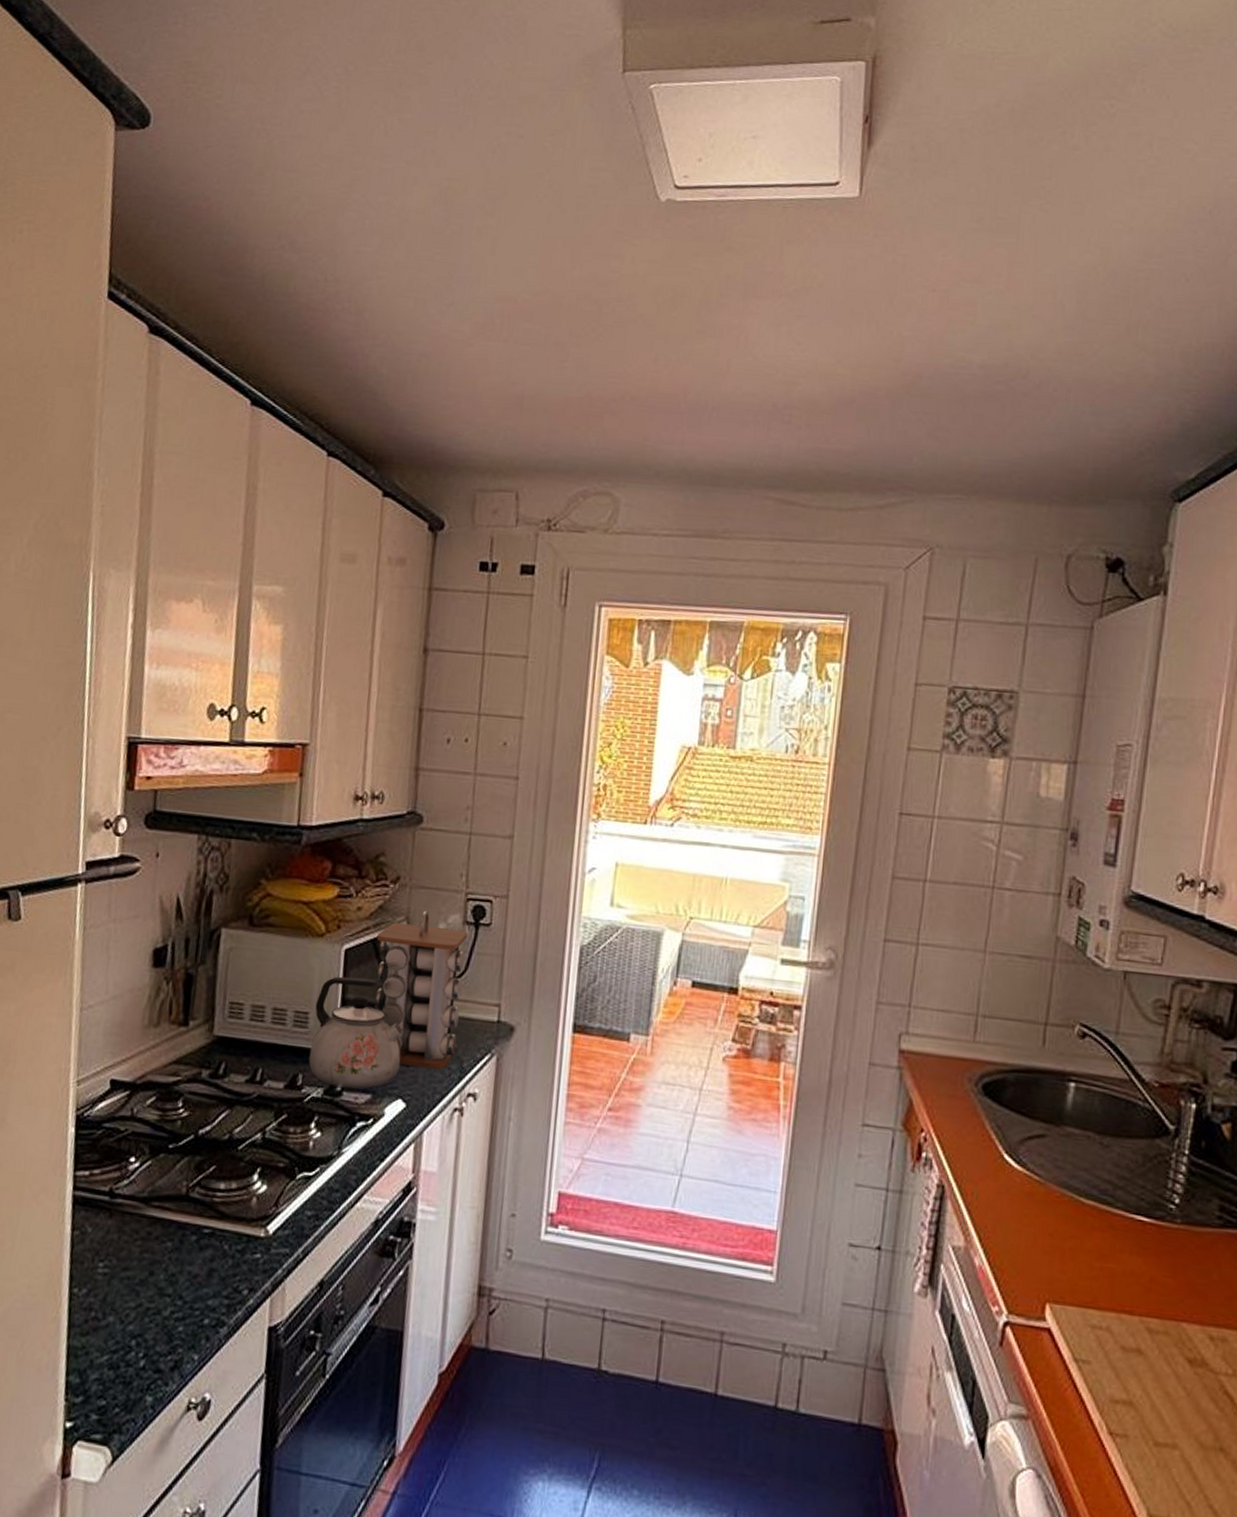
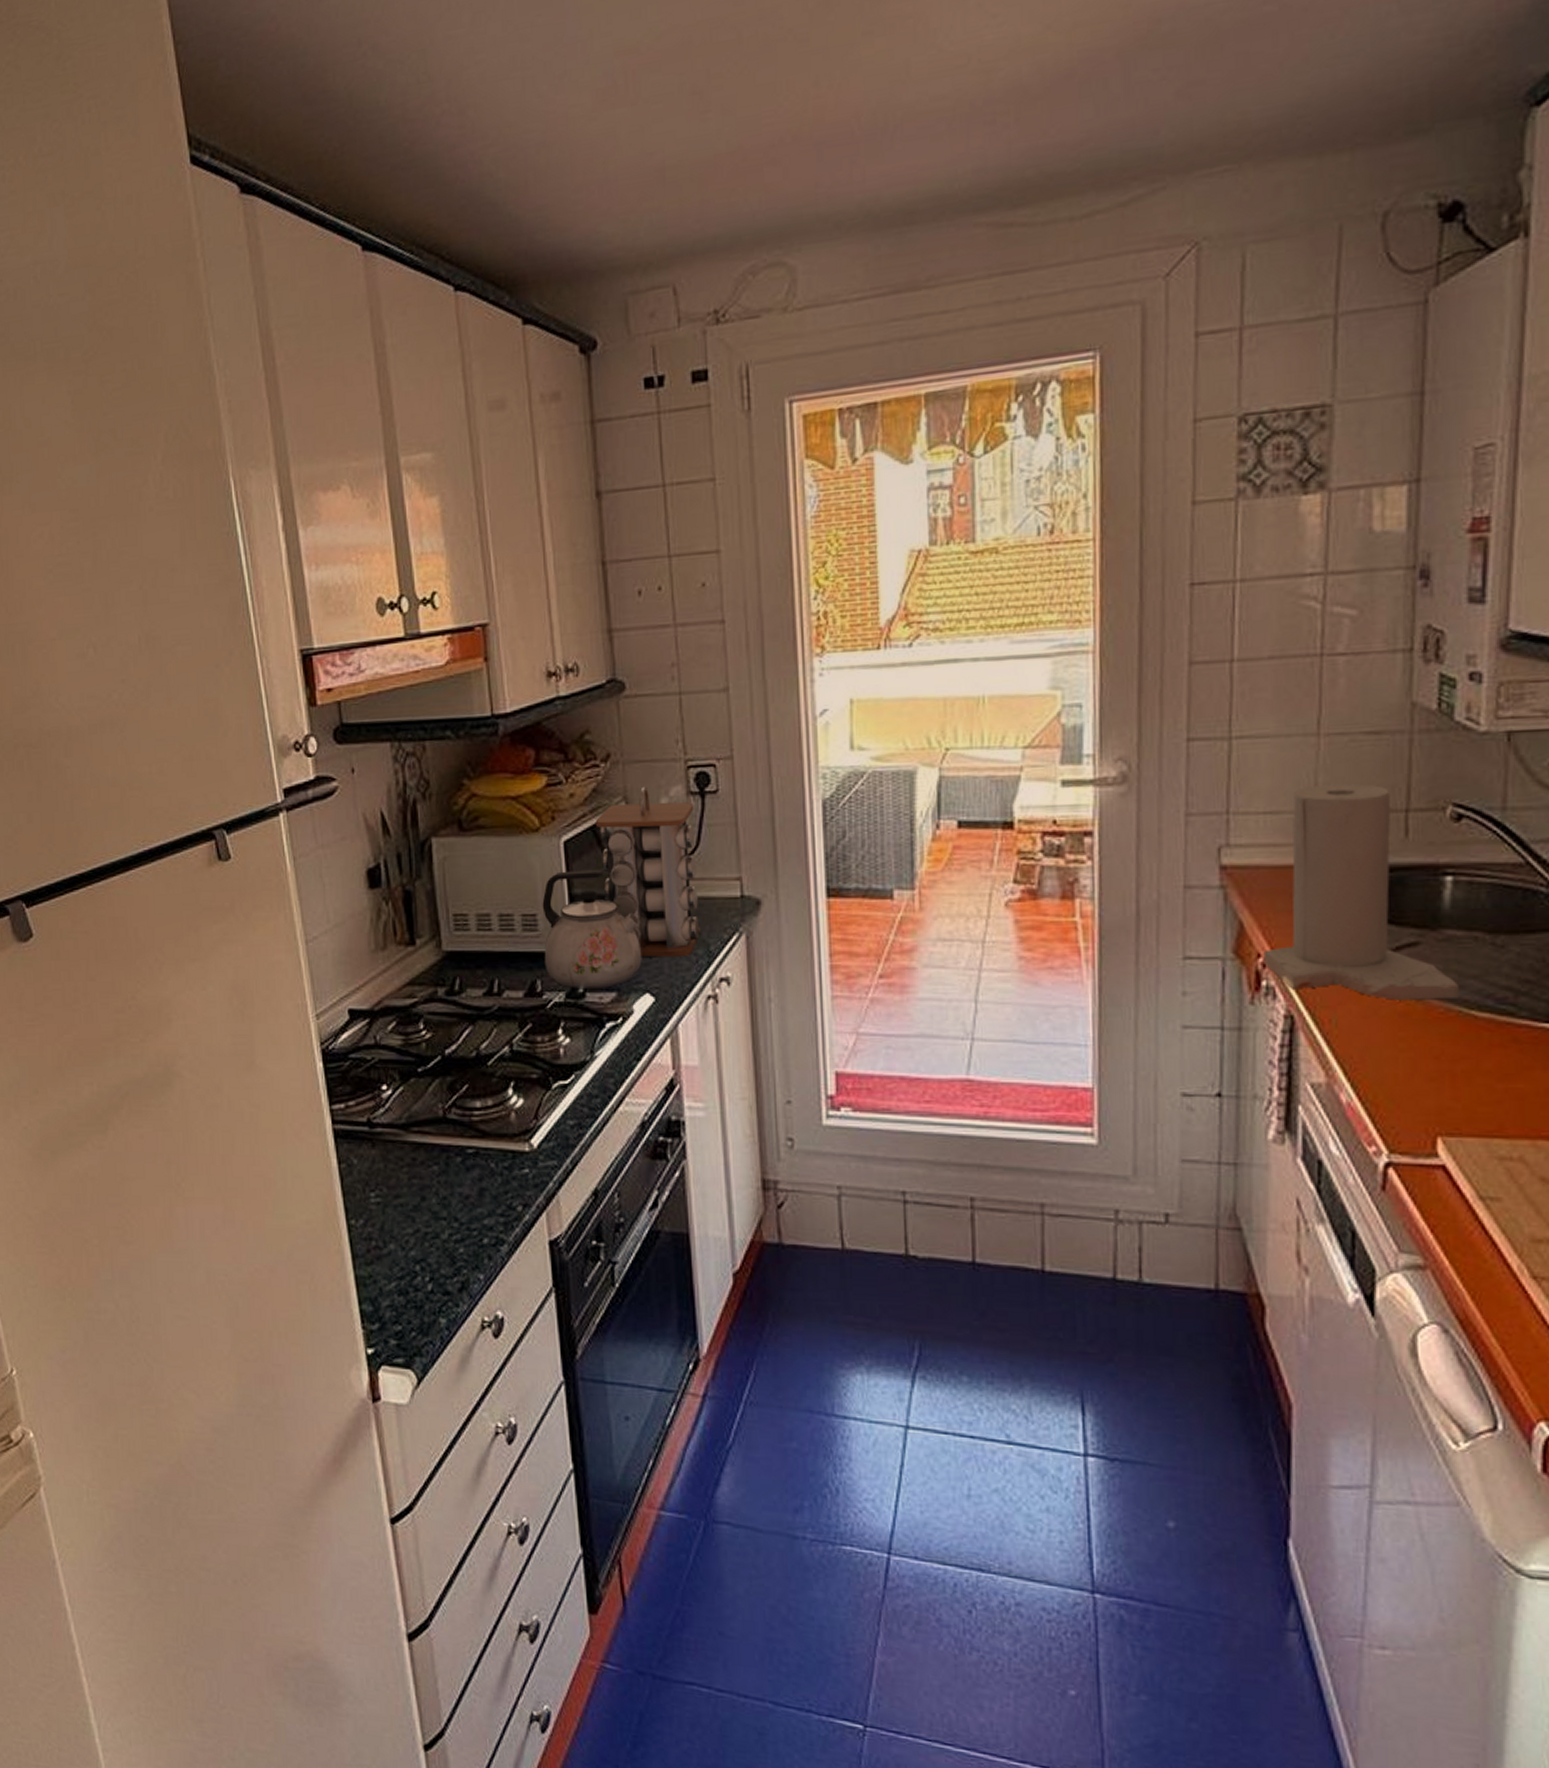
paper towel: none [925,993,1074,1186] -> present [1263,784,1461,1000]

